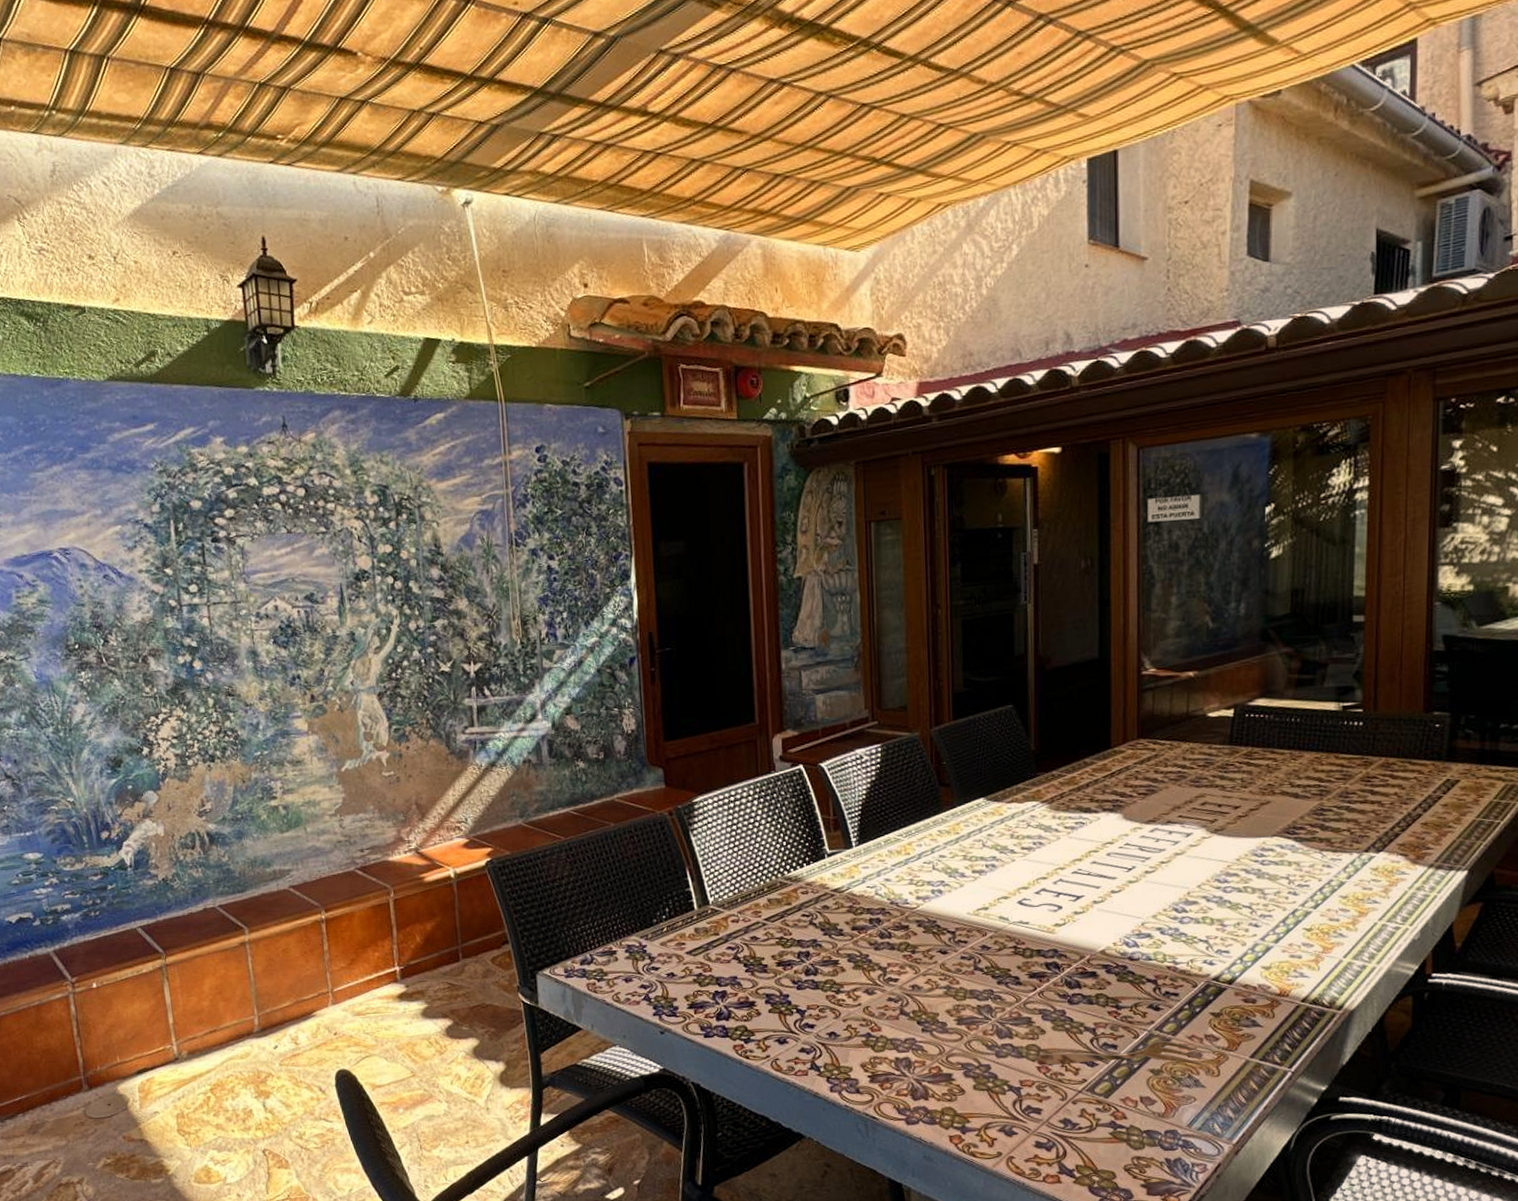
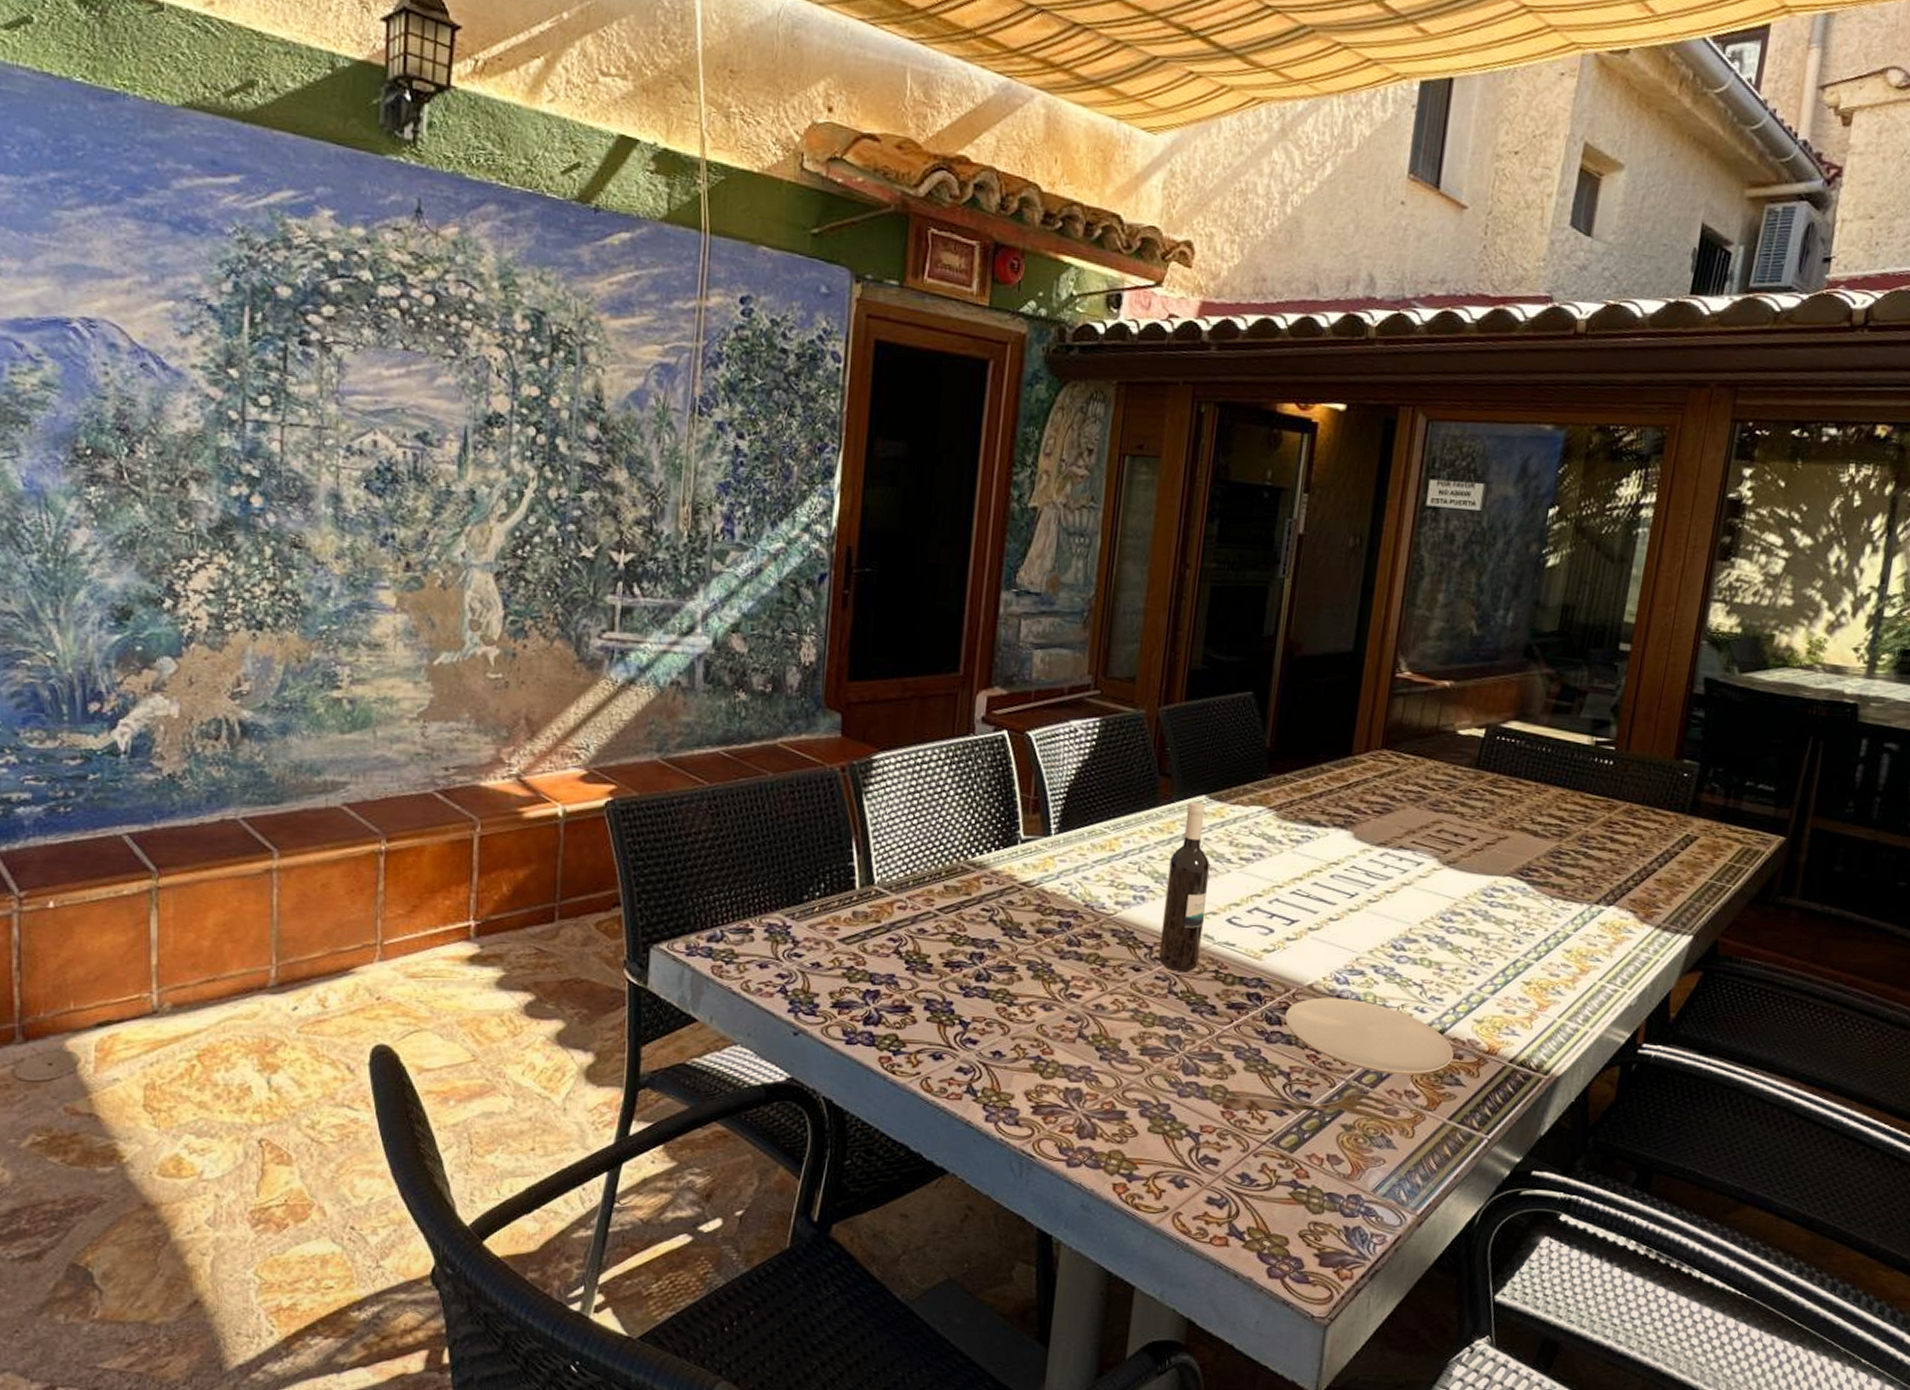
wine bottle: none [959,804,998,950] -> present [1158,801,1211,971]
plate: none [1083,959,1247,1022] -> present [1284,997,1454,1075]

